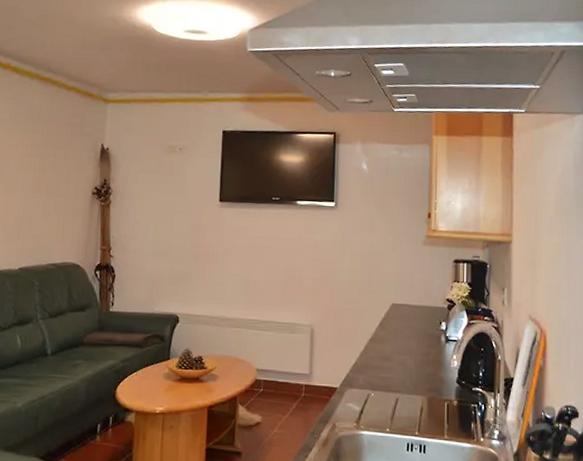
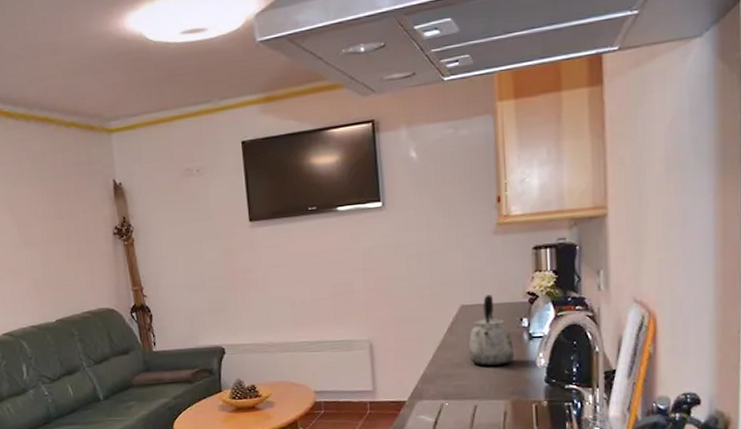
kettle: none [395,297,433,363] -> present [468,295,514,366]

